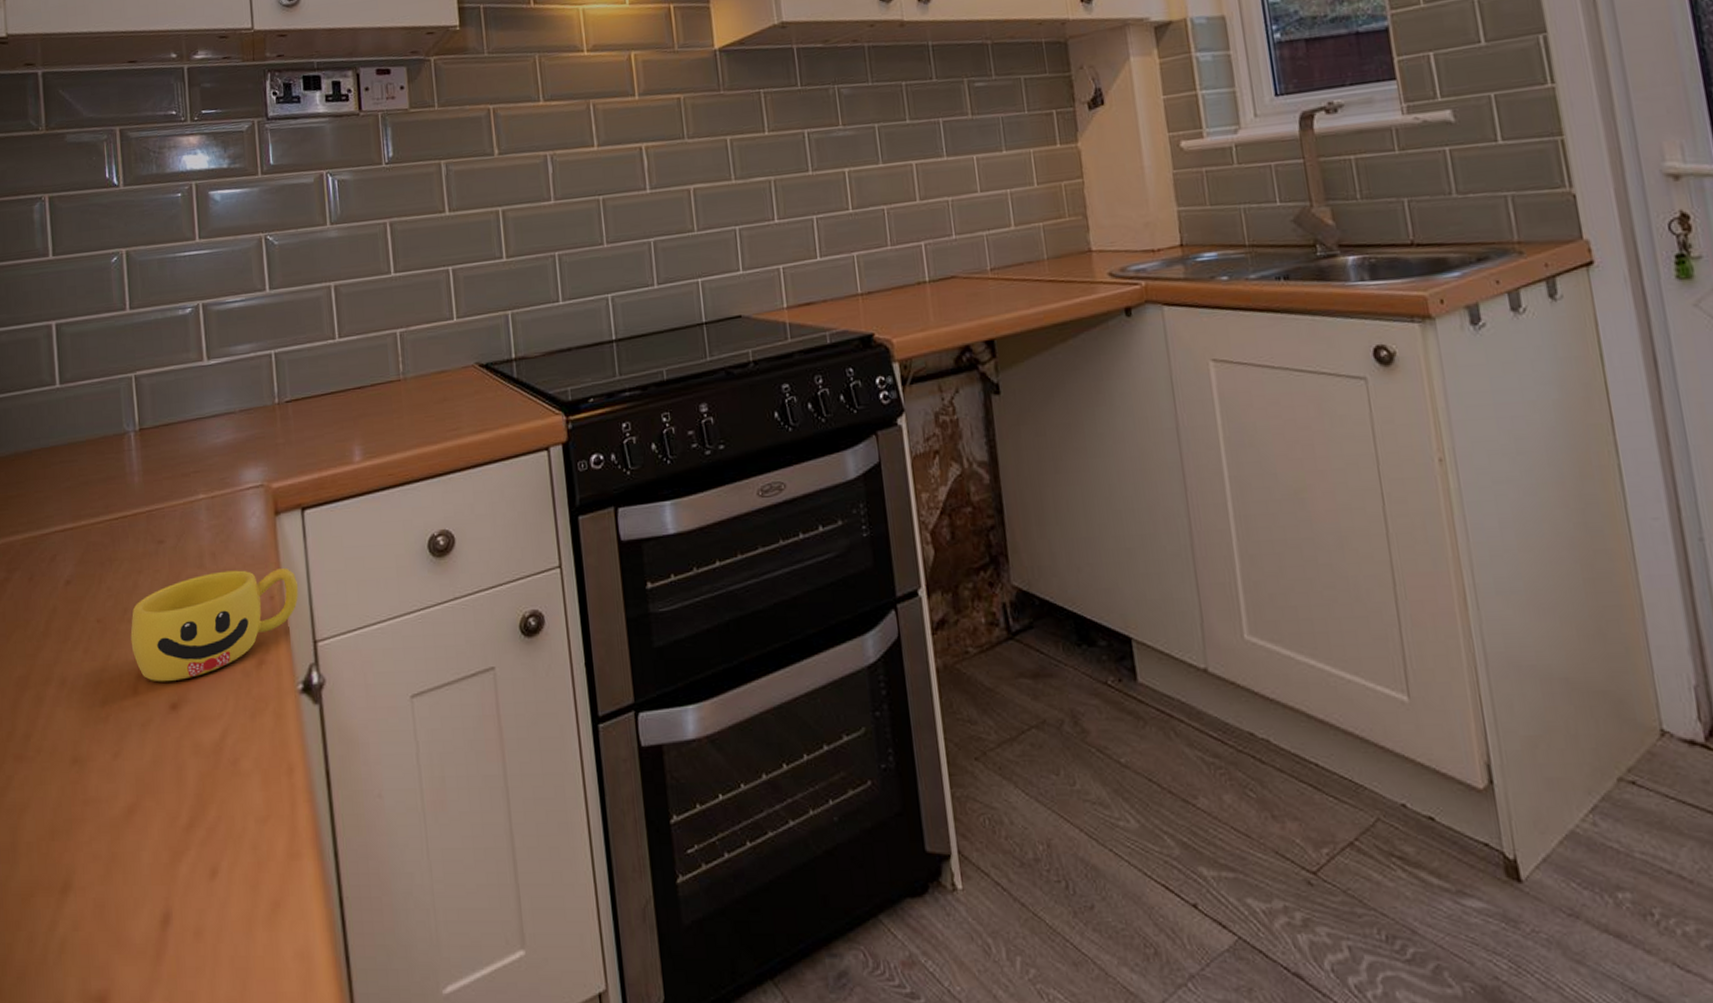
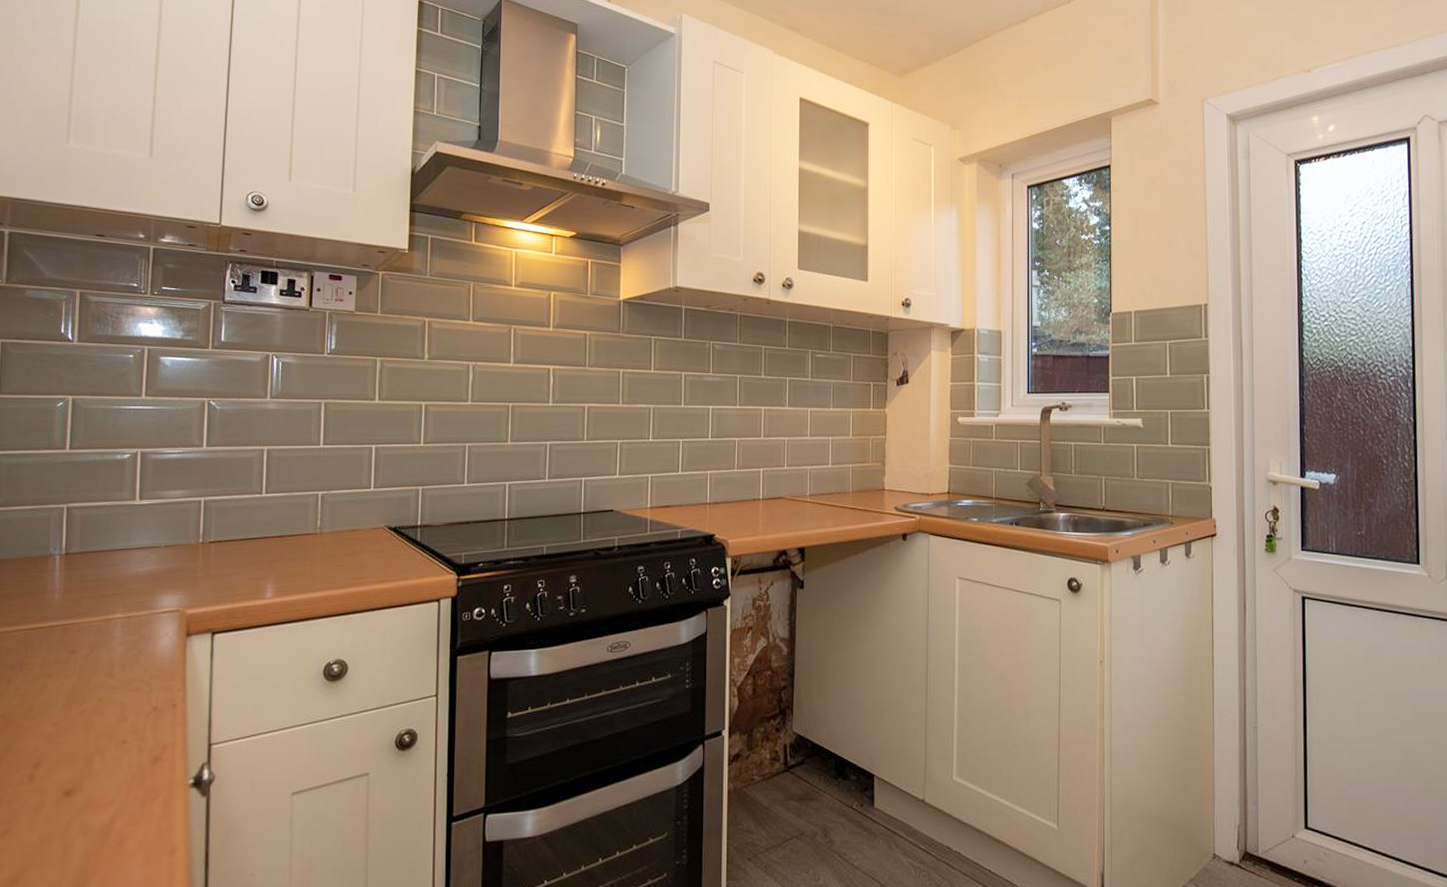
cup: present [130,568,298,682] -> none [32,680,200,772]

